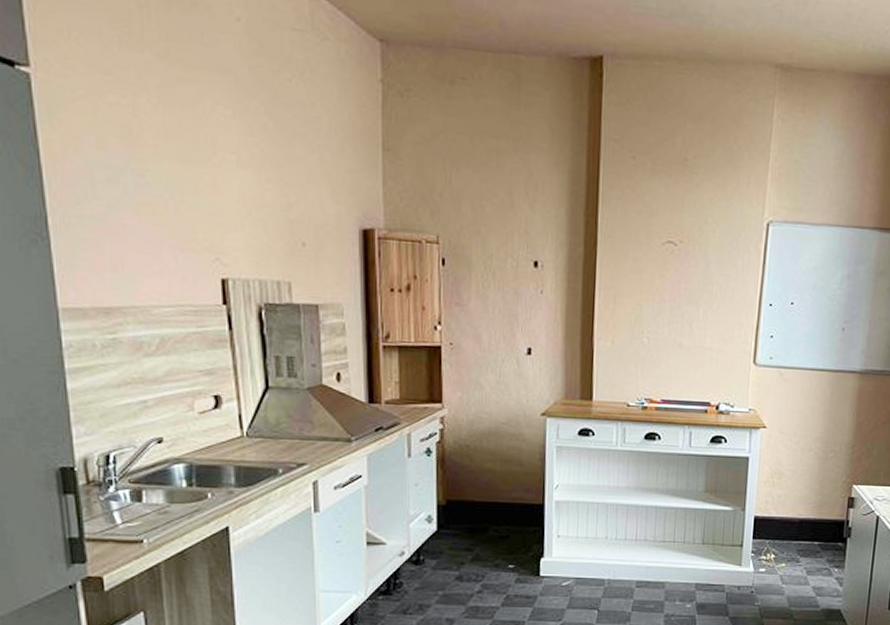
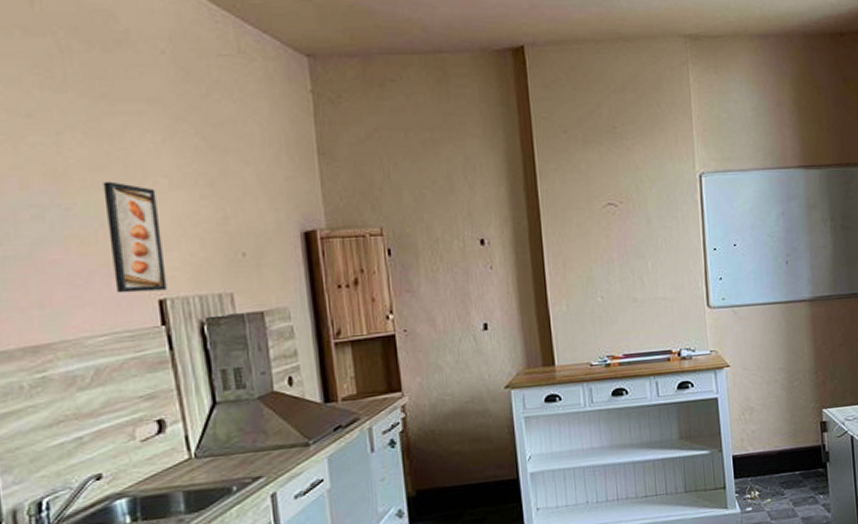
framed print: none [174,151,230,271] -> present [103,181,168,294]

